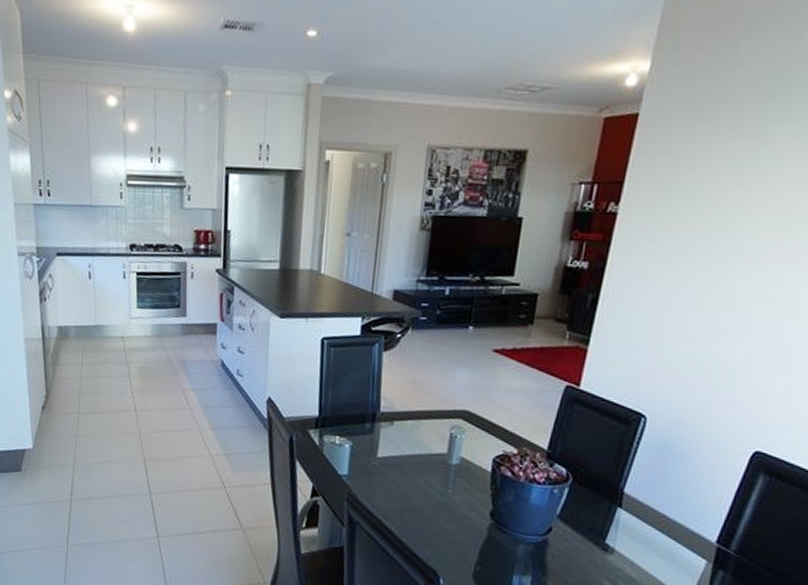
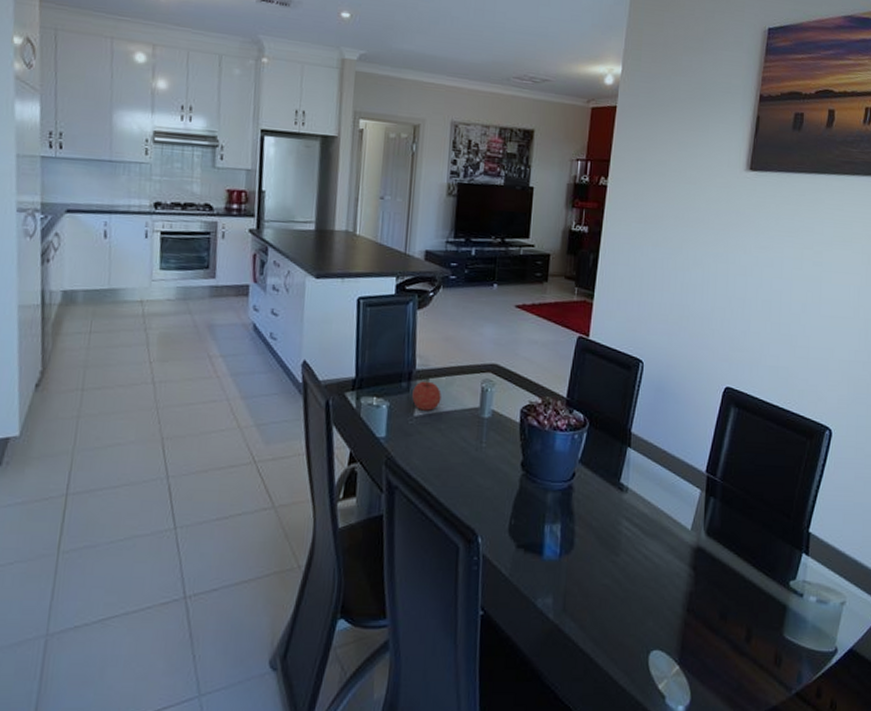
fruit: none [375,423,407,453] -> present [412,381,441,411]

